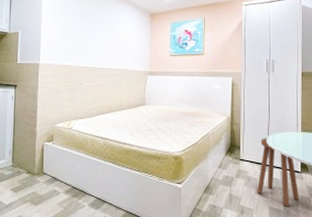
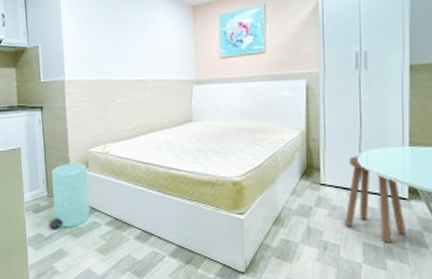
trash can: none [10,137,52,196] -> present [49,163,90,228]

